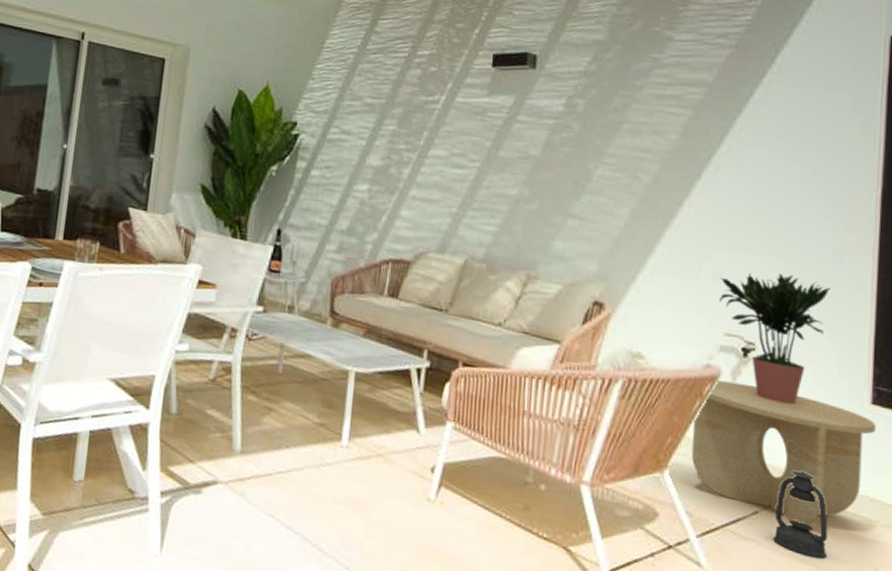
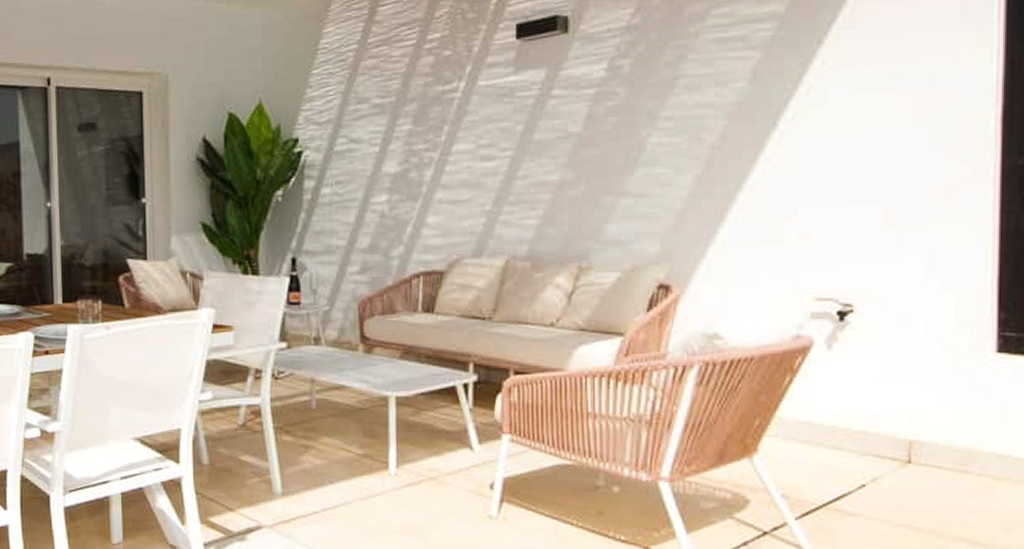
side table: present [691,379,876,526] -> none [783,350,1003,493]
potted plant: present [719,273,830,405] -> none [806,221,942,365]
lantern: present [773,470,828,559] -> none [885,436,950,525]

